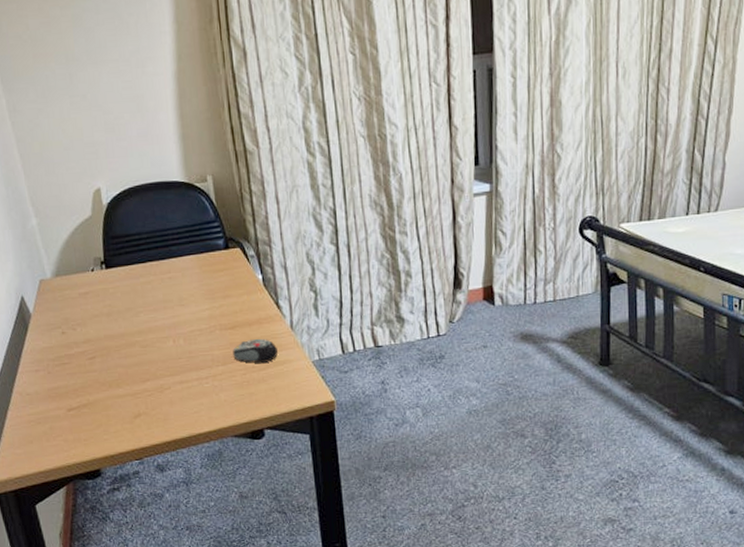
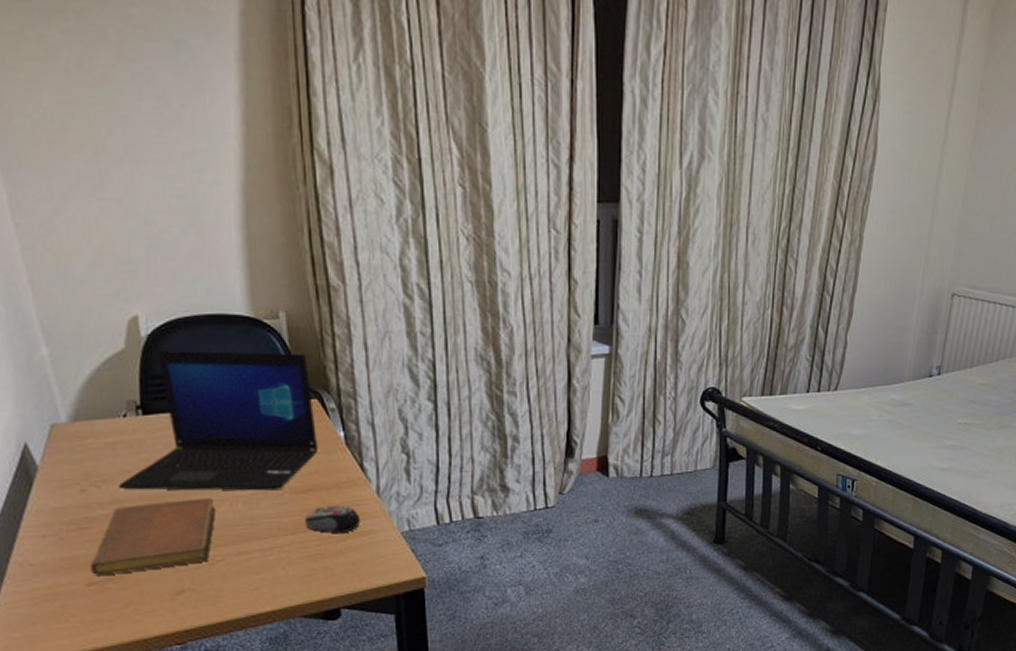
notebook: none [70,336,162,403] -> present [90,498,215,577]
laptop: none [88,210,241,331] -> present [117,351,318,491]

